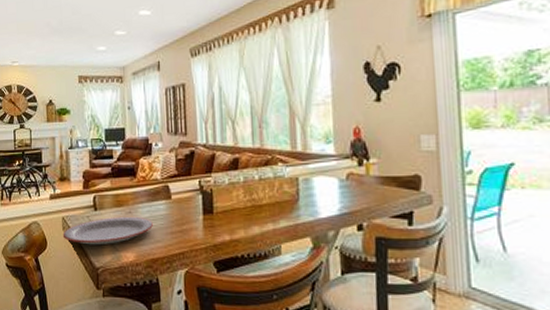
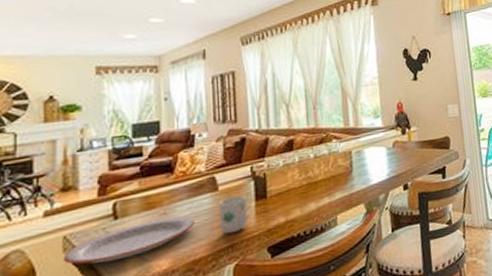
mug: none [172,205,196,242] -> present [219,194,247,234]

